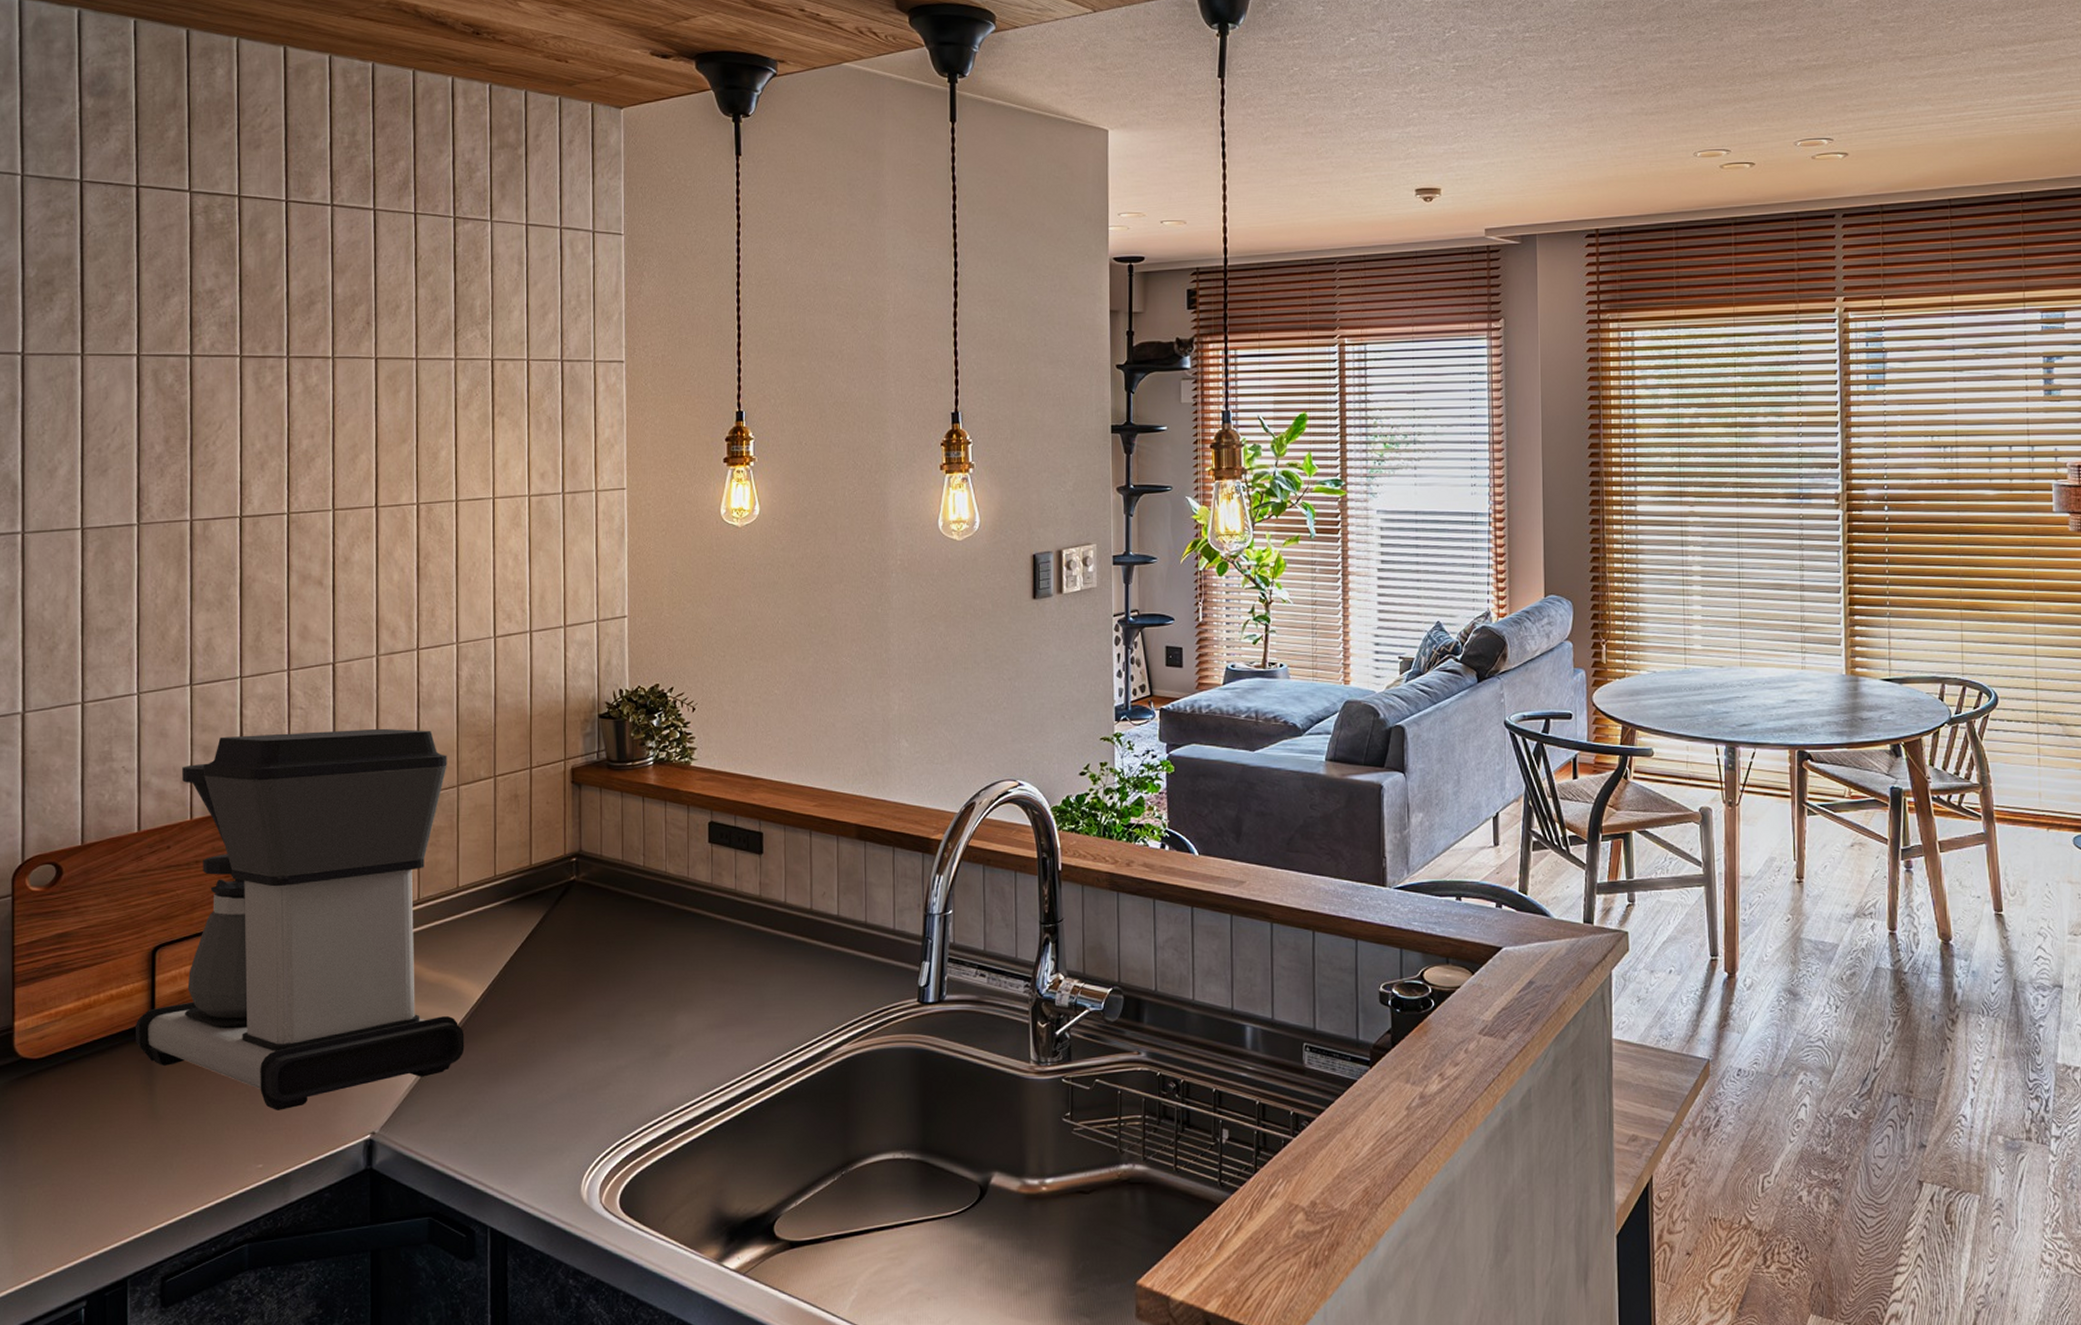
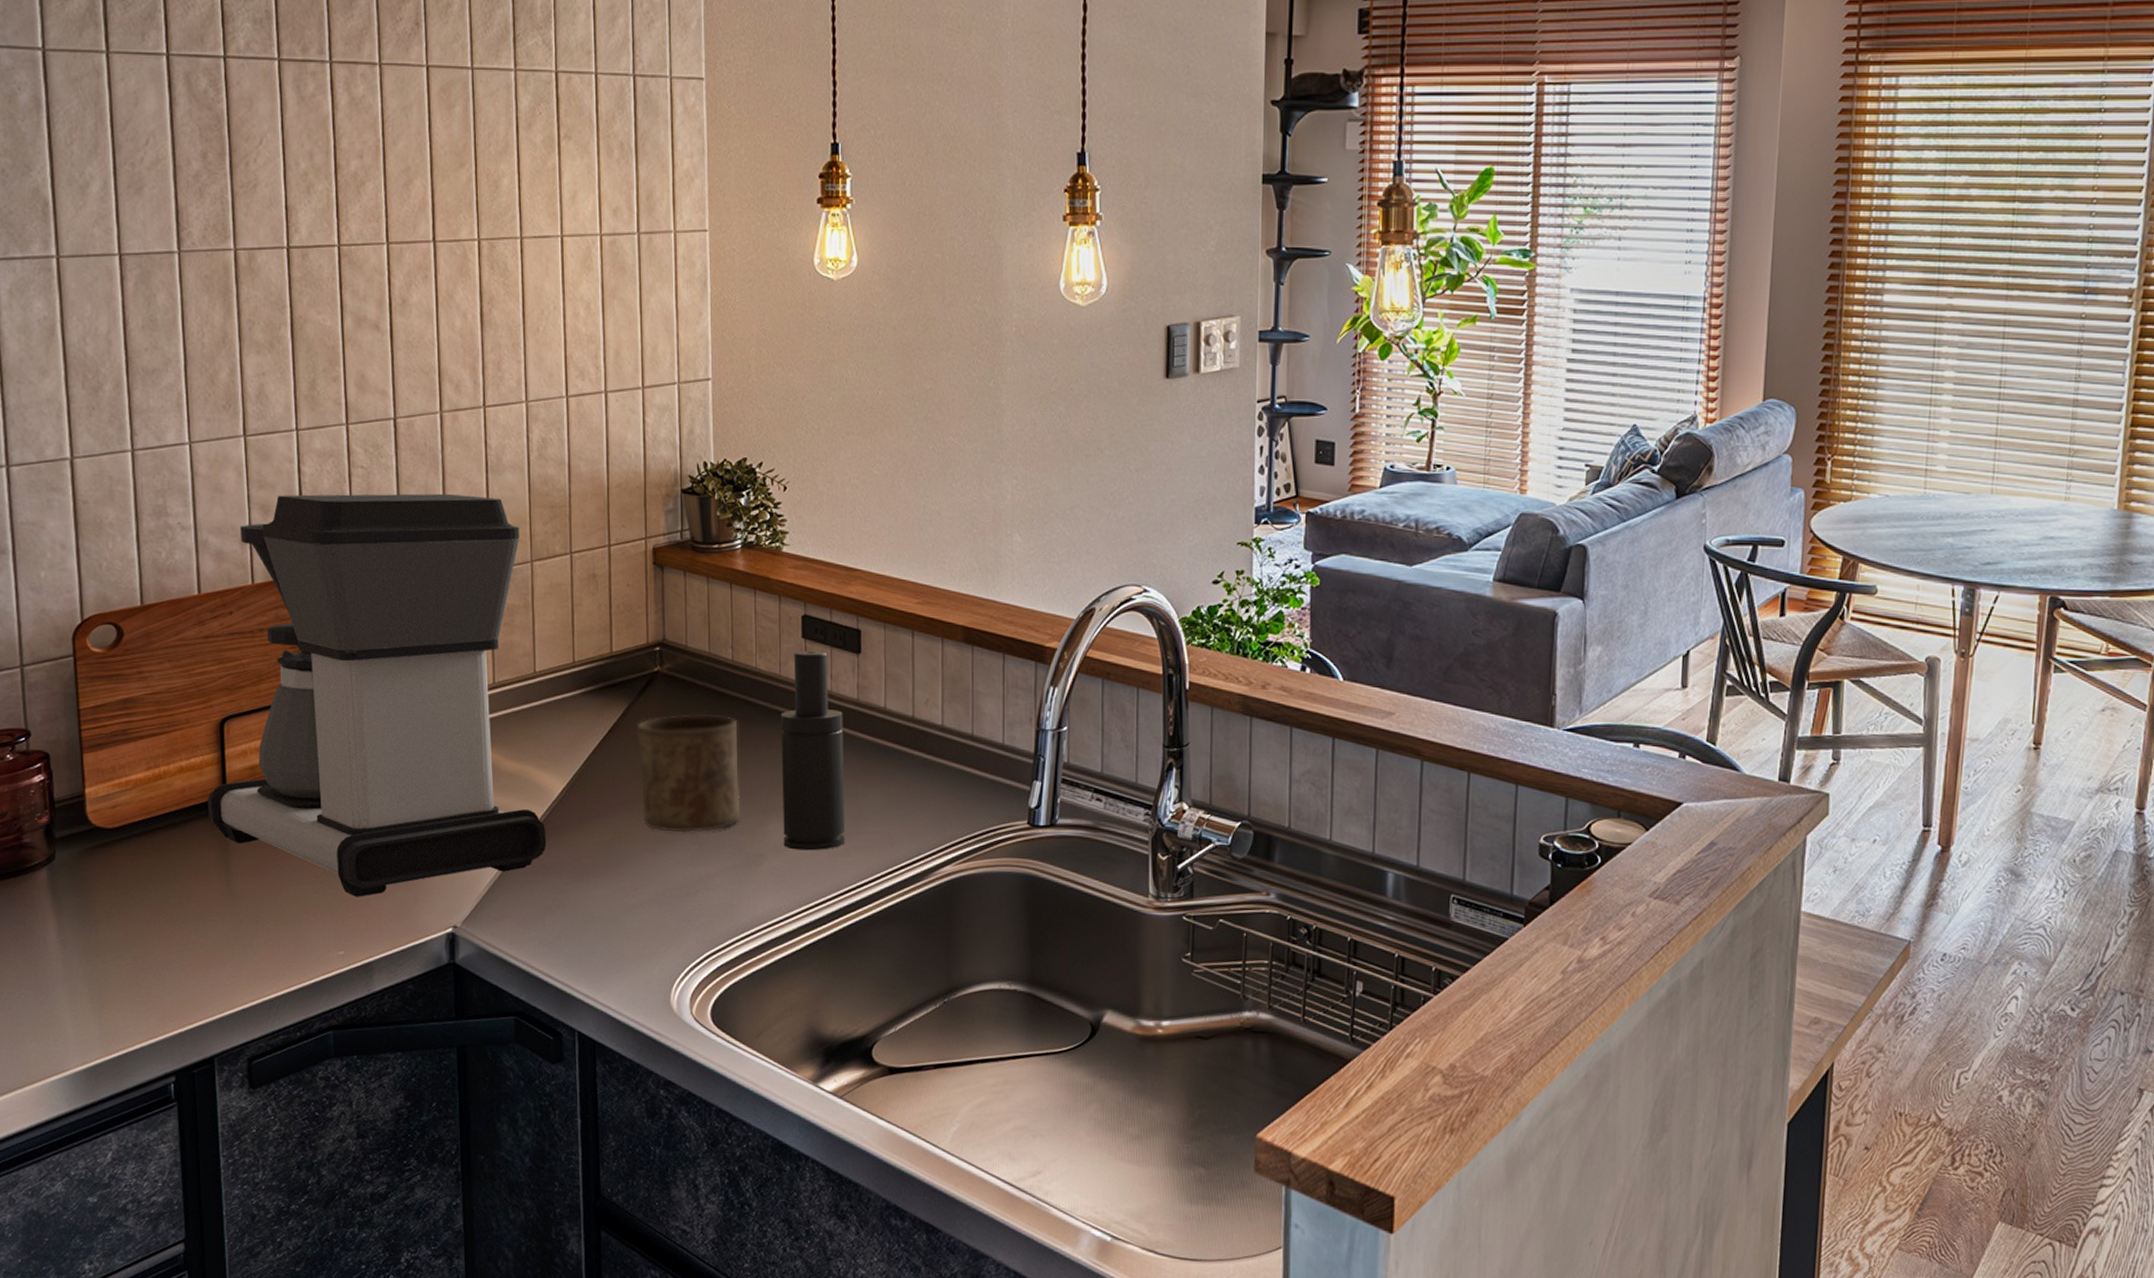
cup: none [554,918,650,1030] -> present [637,714,741,833]
soap dispenser: none [688,853,749,1039] -> present [780,650,846,851]

